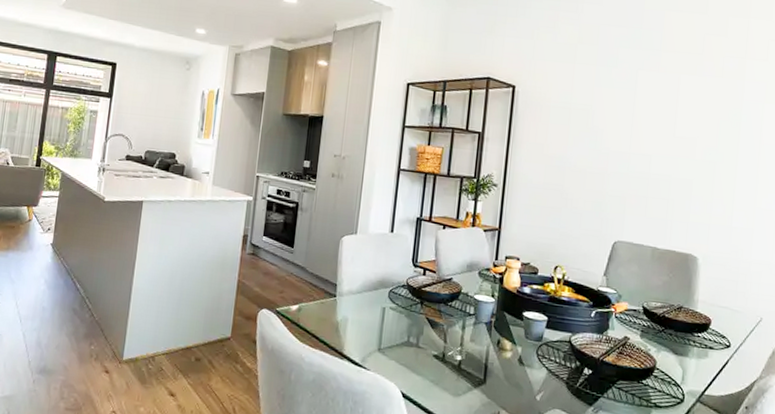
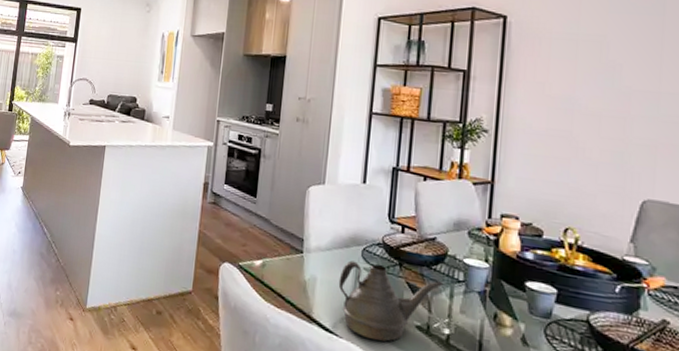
teapot: none [367,301,458,370] -> present [338,260,444,341]

